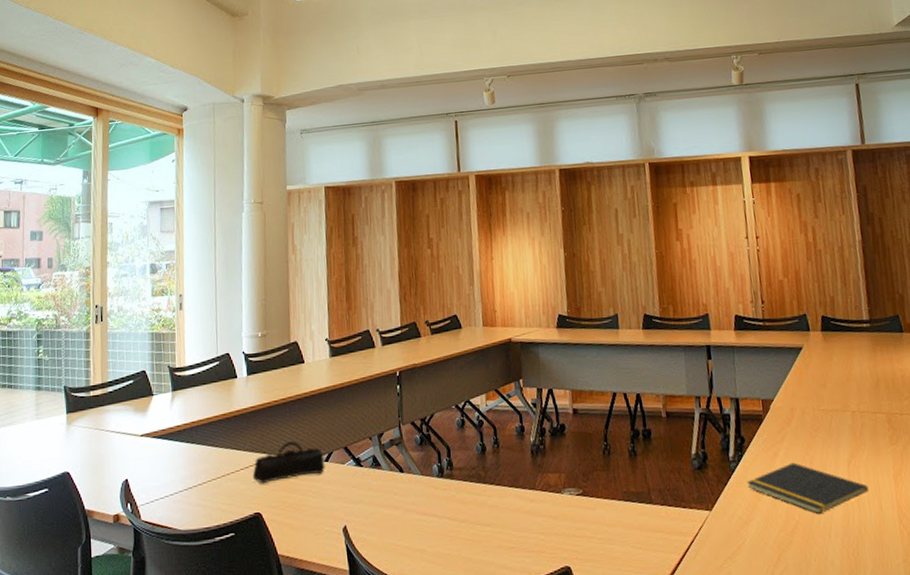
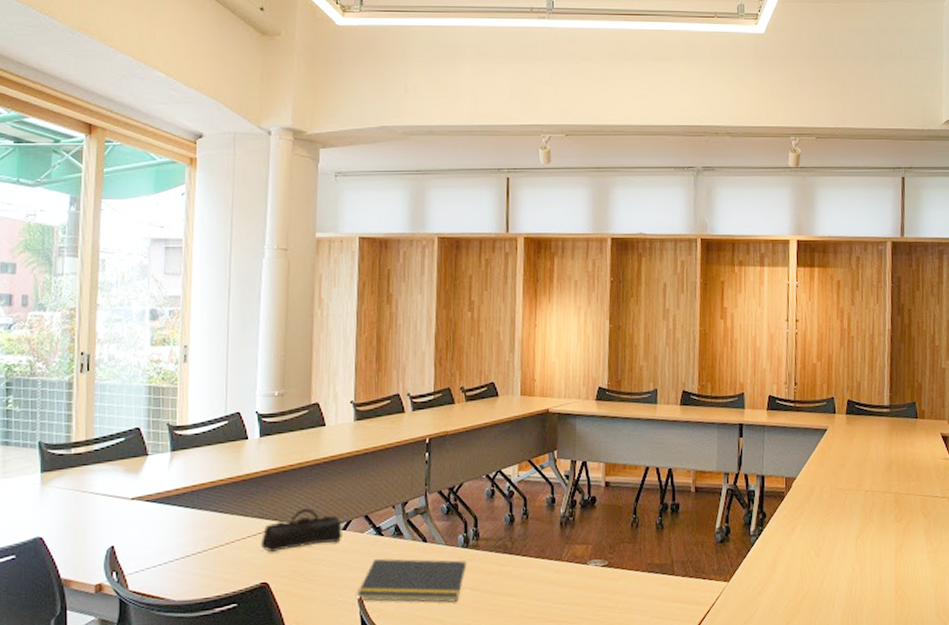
notepad: none [341,489,443,532] -> present [356,558,467,602]
notepad: present [746,462,869,514] -> none [763,537,872,585]

